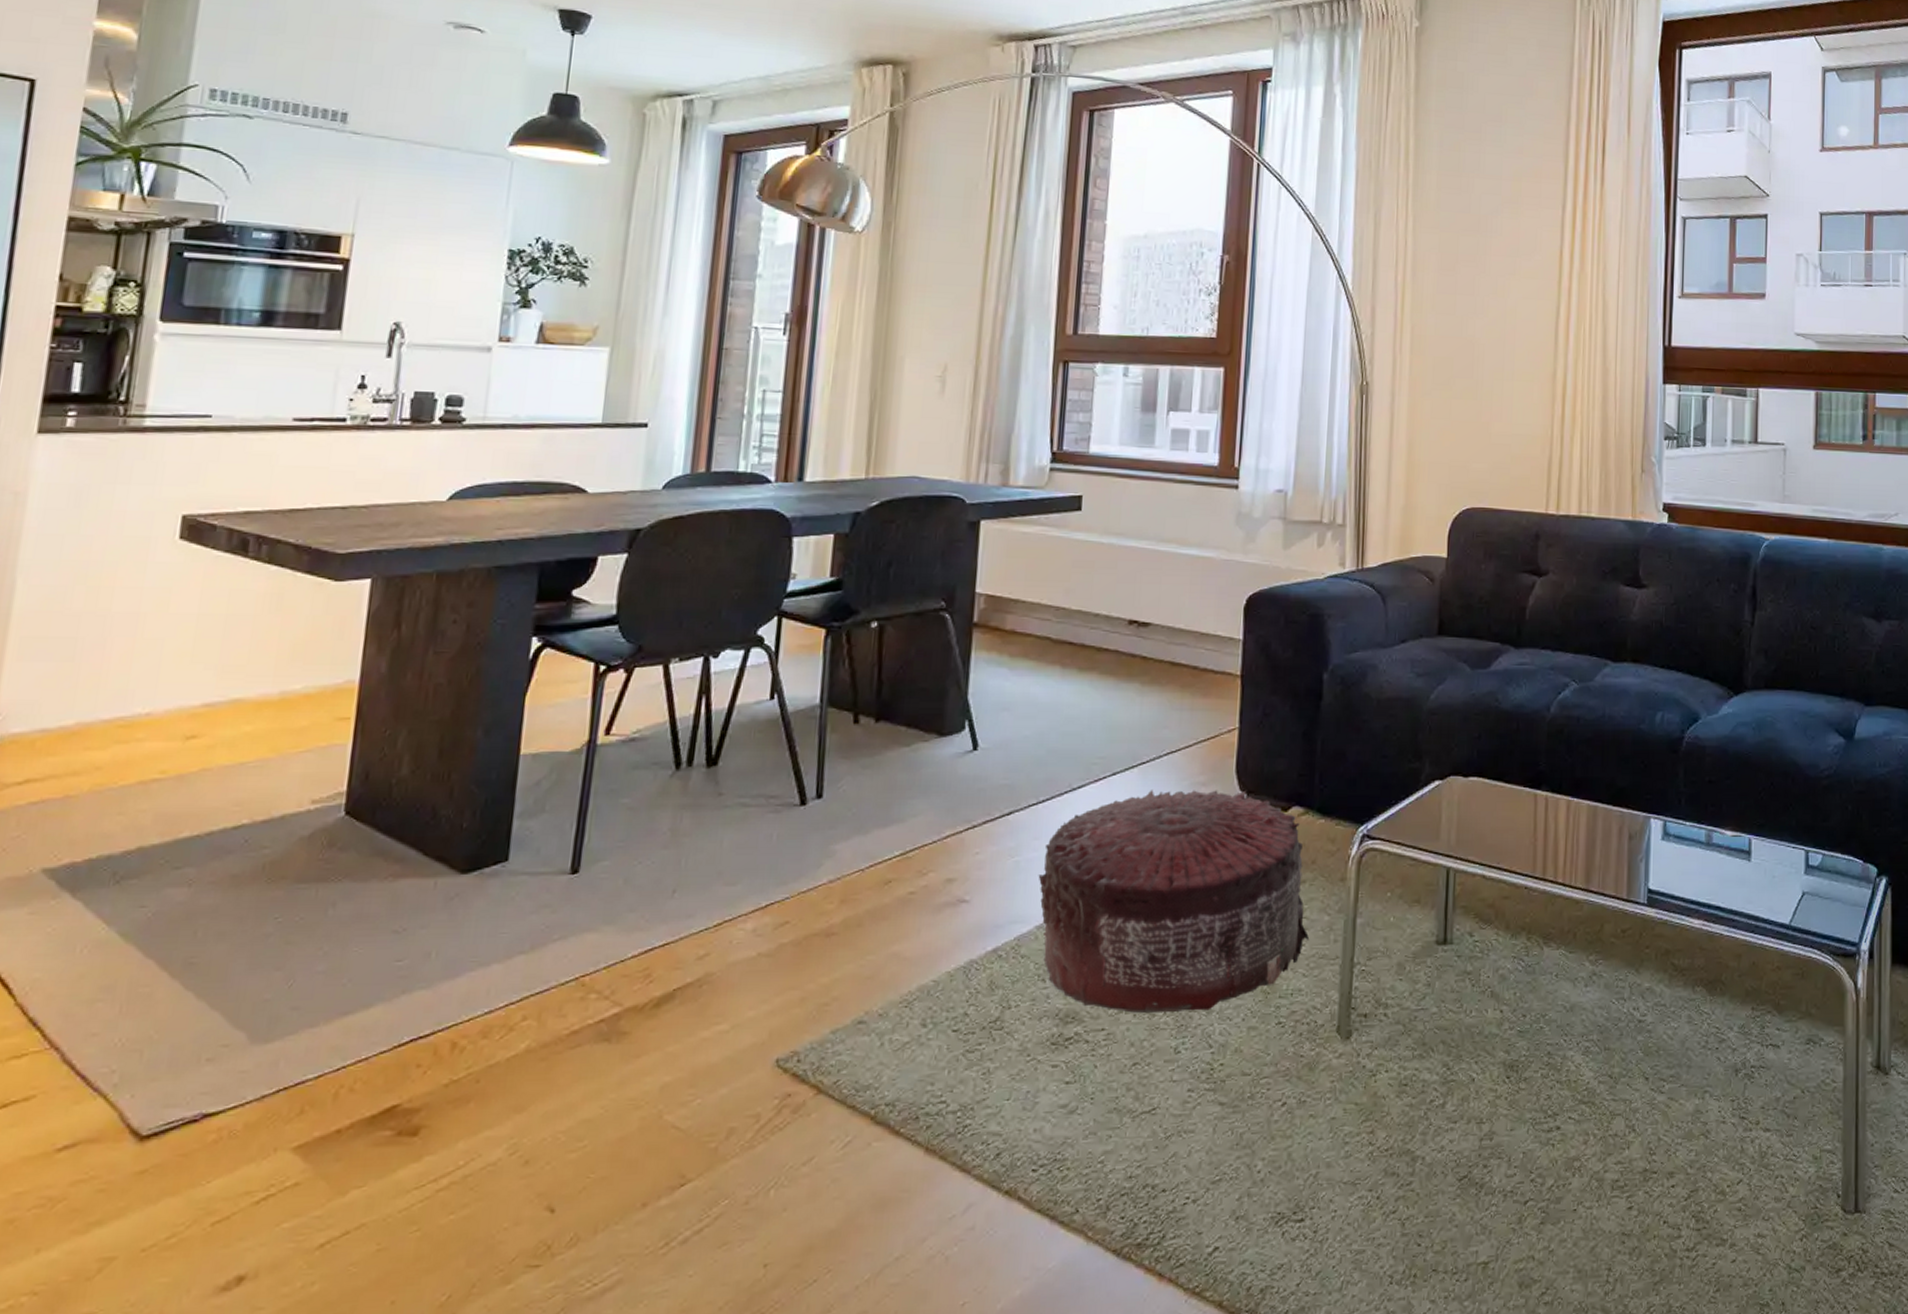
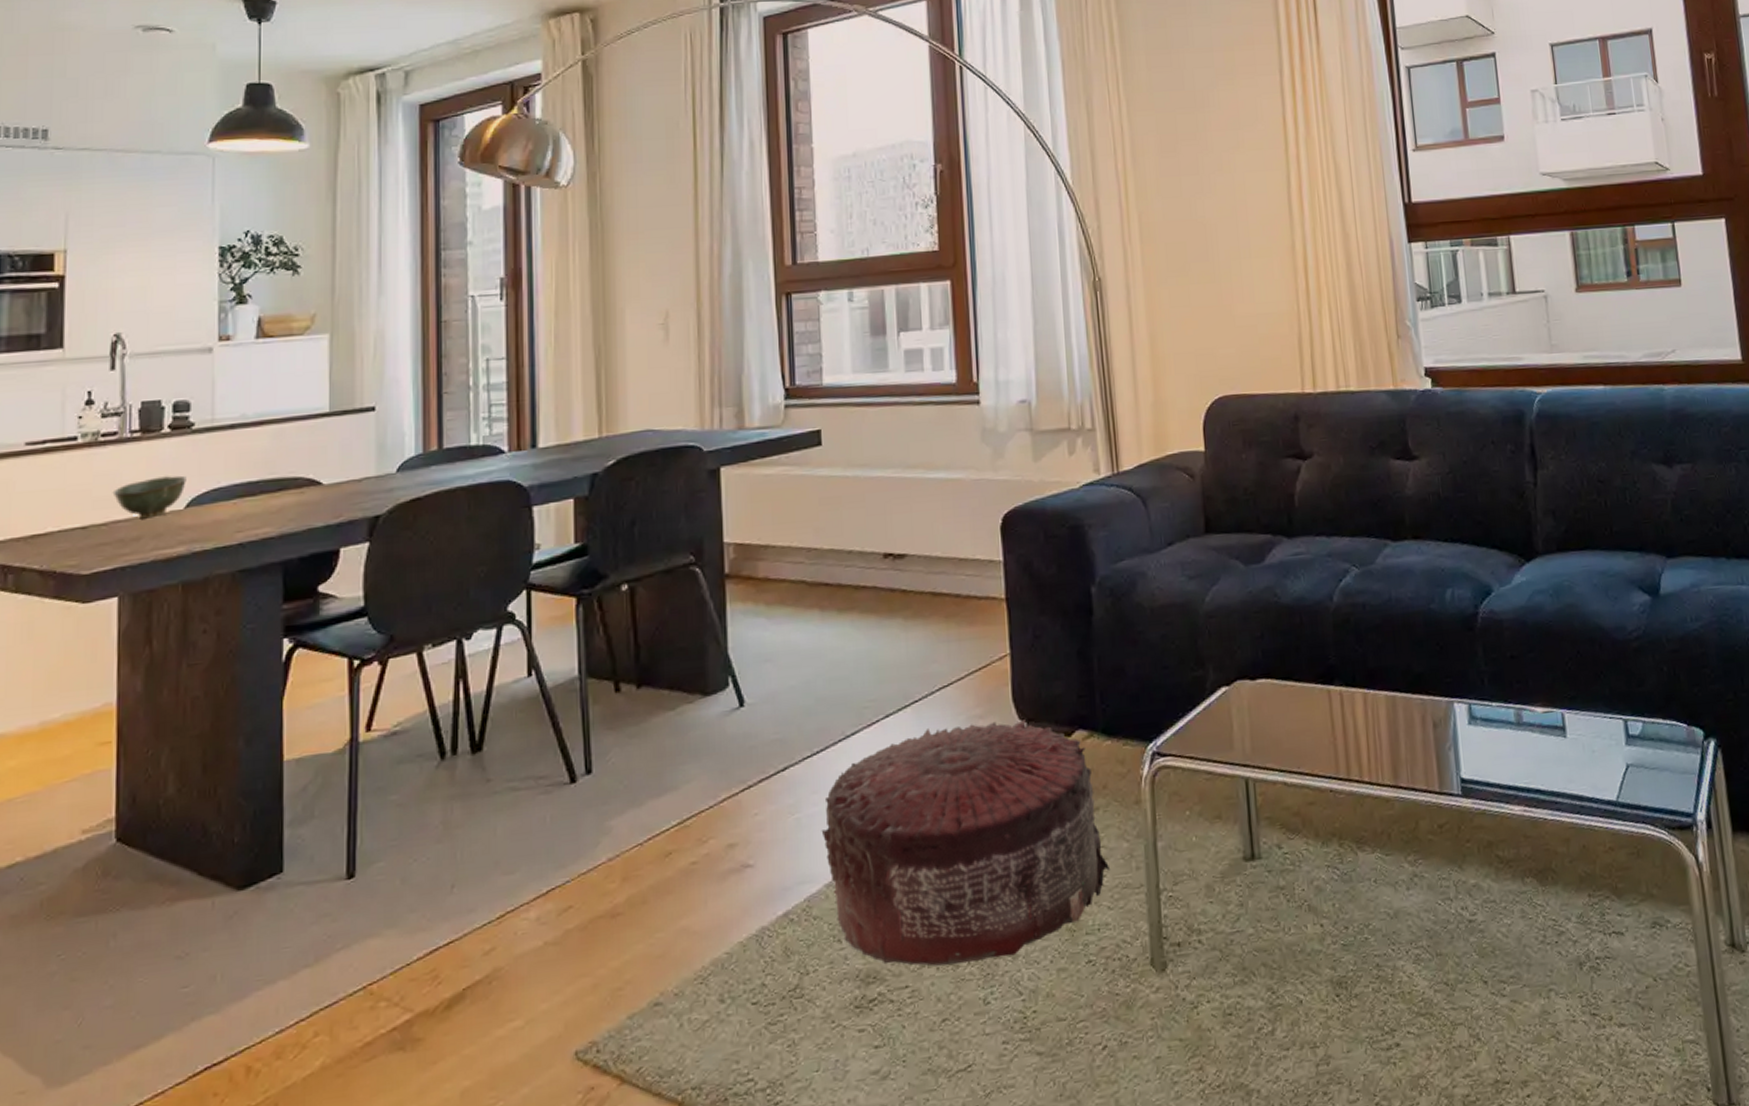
bowl: none [376,467,452,506] -> present [112,475,187,519]

